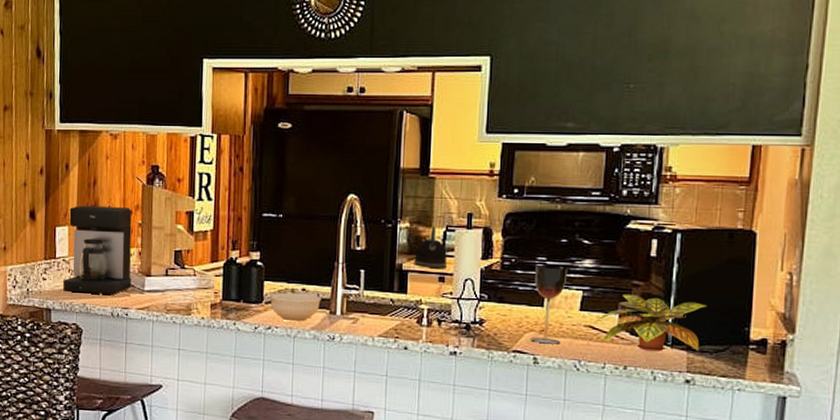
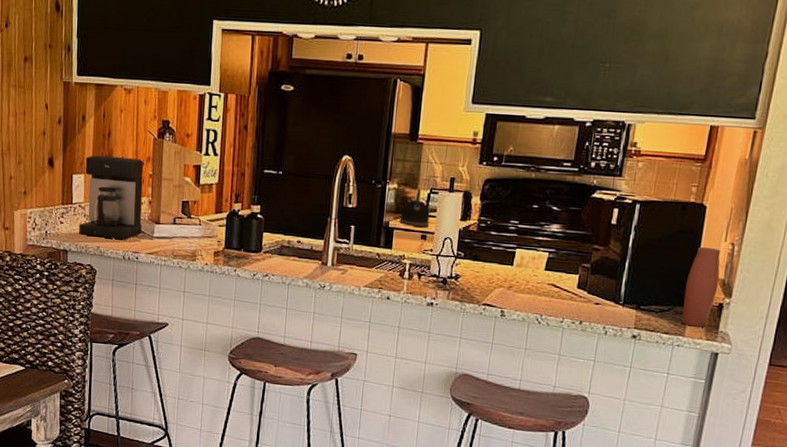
bowl: present [269,292,321,322] -> none [267,243,314,271]
wineglass: present [531,264,568,344] -> none [500,227,537,300]
plant: present [594,294,707,352] -> none [557,257,658,310]
vase: none [740,277,779,369] -> present [681,246,721,328]

